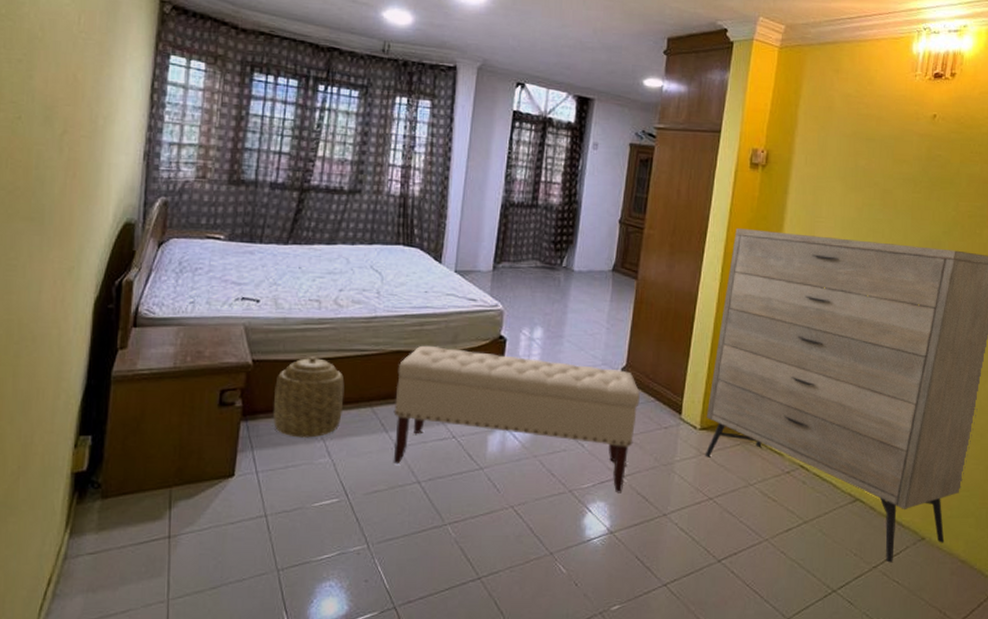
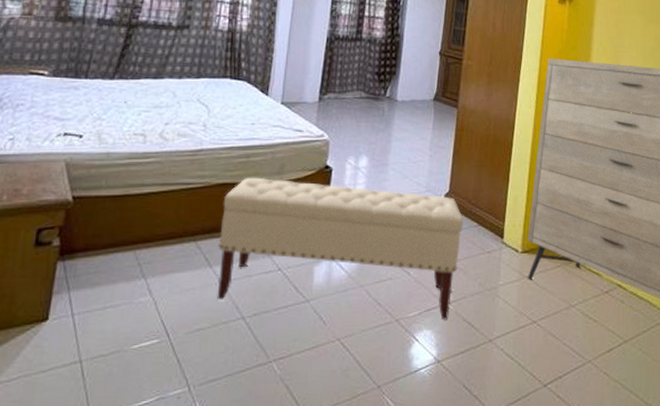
basket: present [272,357,345,438] -> none [92,192,168,276]

